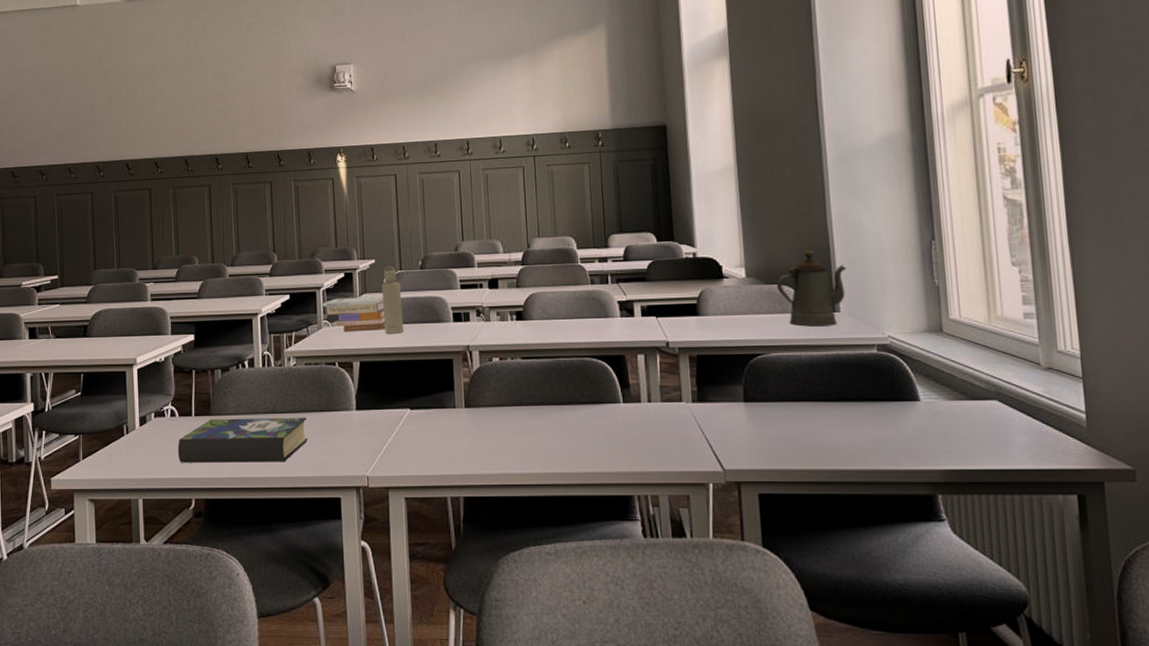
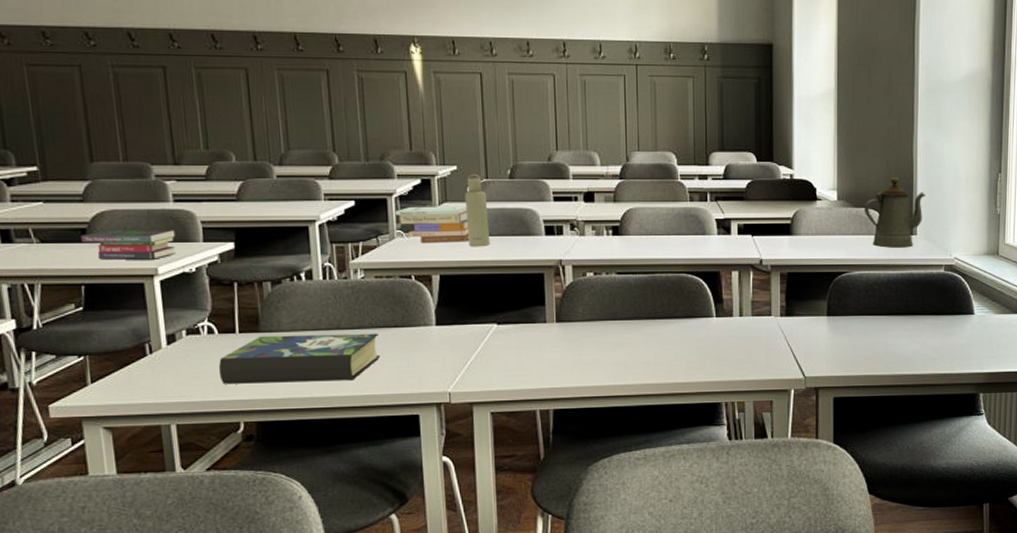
books: none [83,325,151,352] -> present [81,230,176,260]

